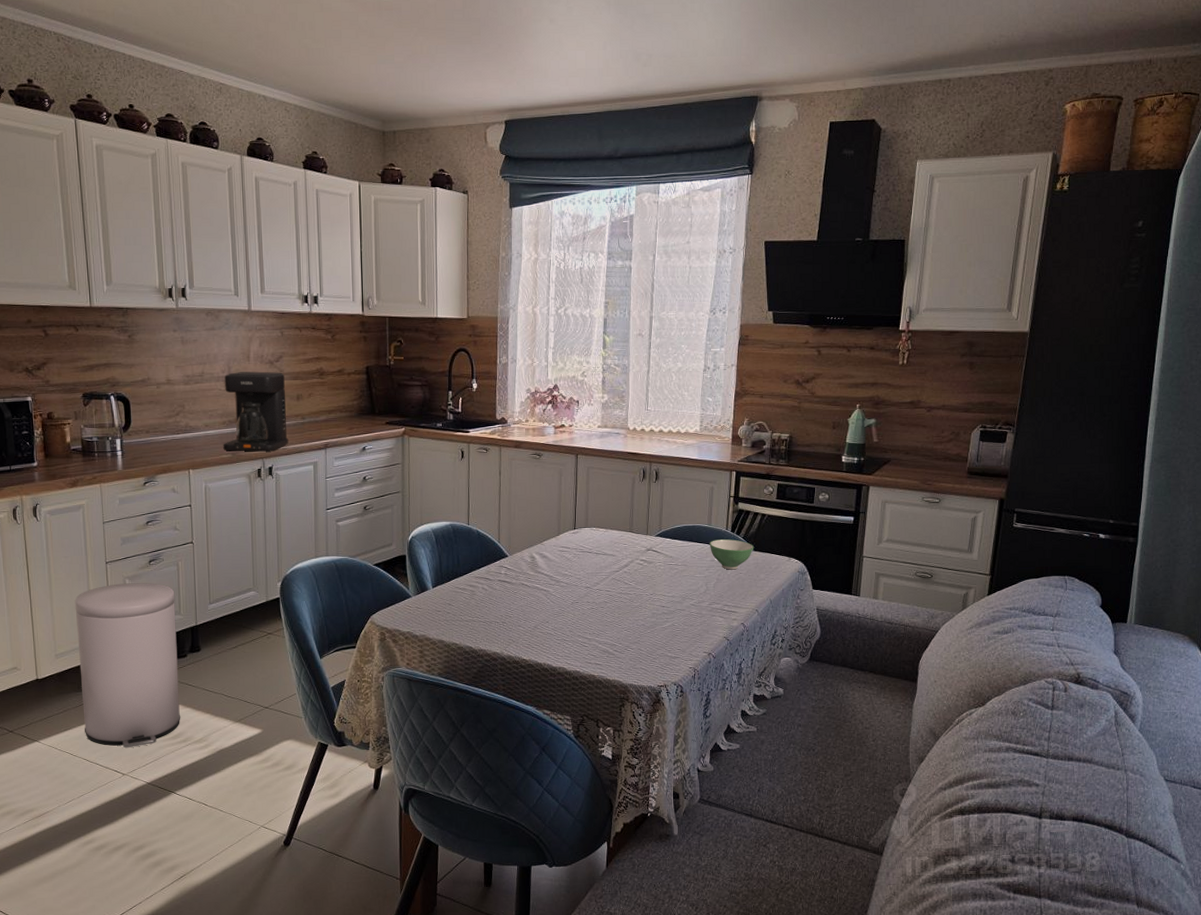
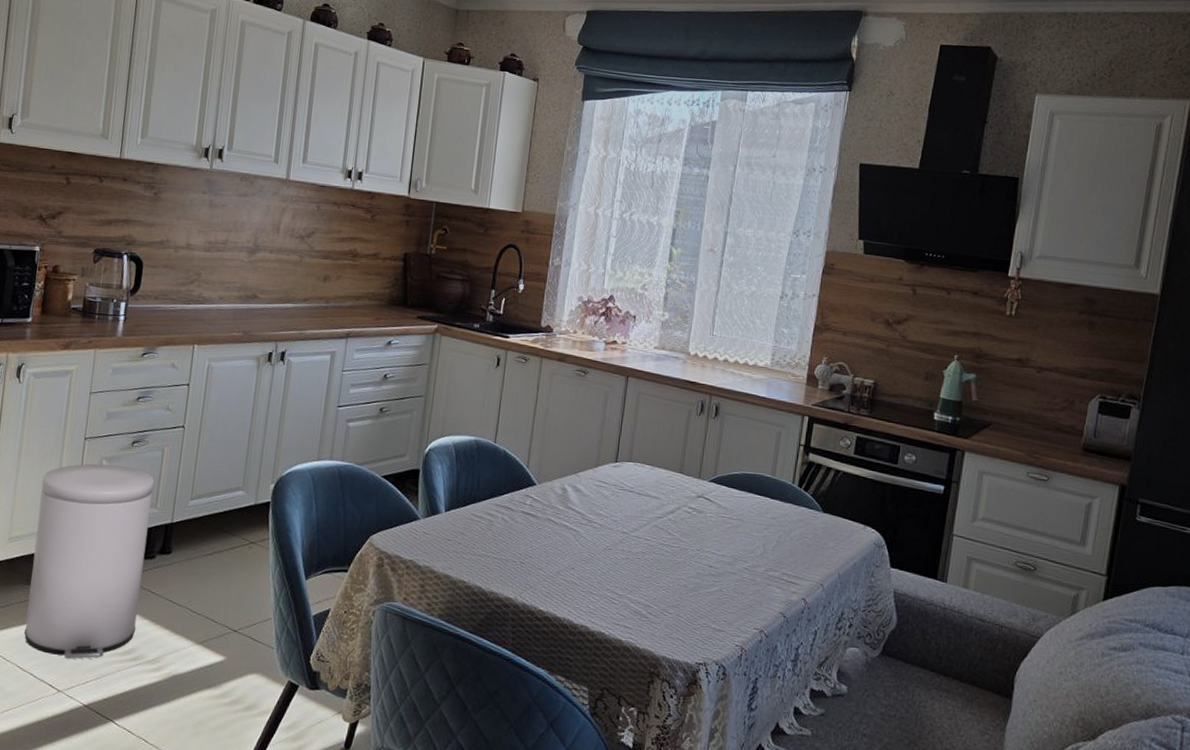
coffee maker: present [223,371,289,452] -> none [235,243,314,335]
bowl: present [709,539,754,570] -> none [771,494,824,533]

